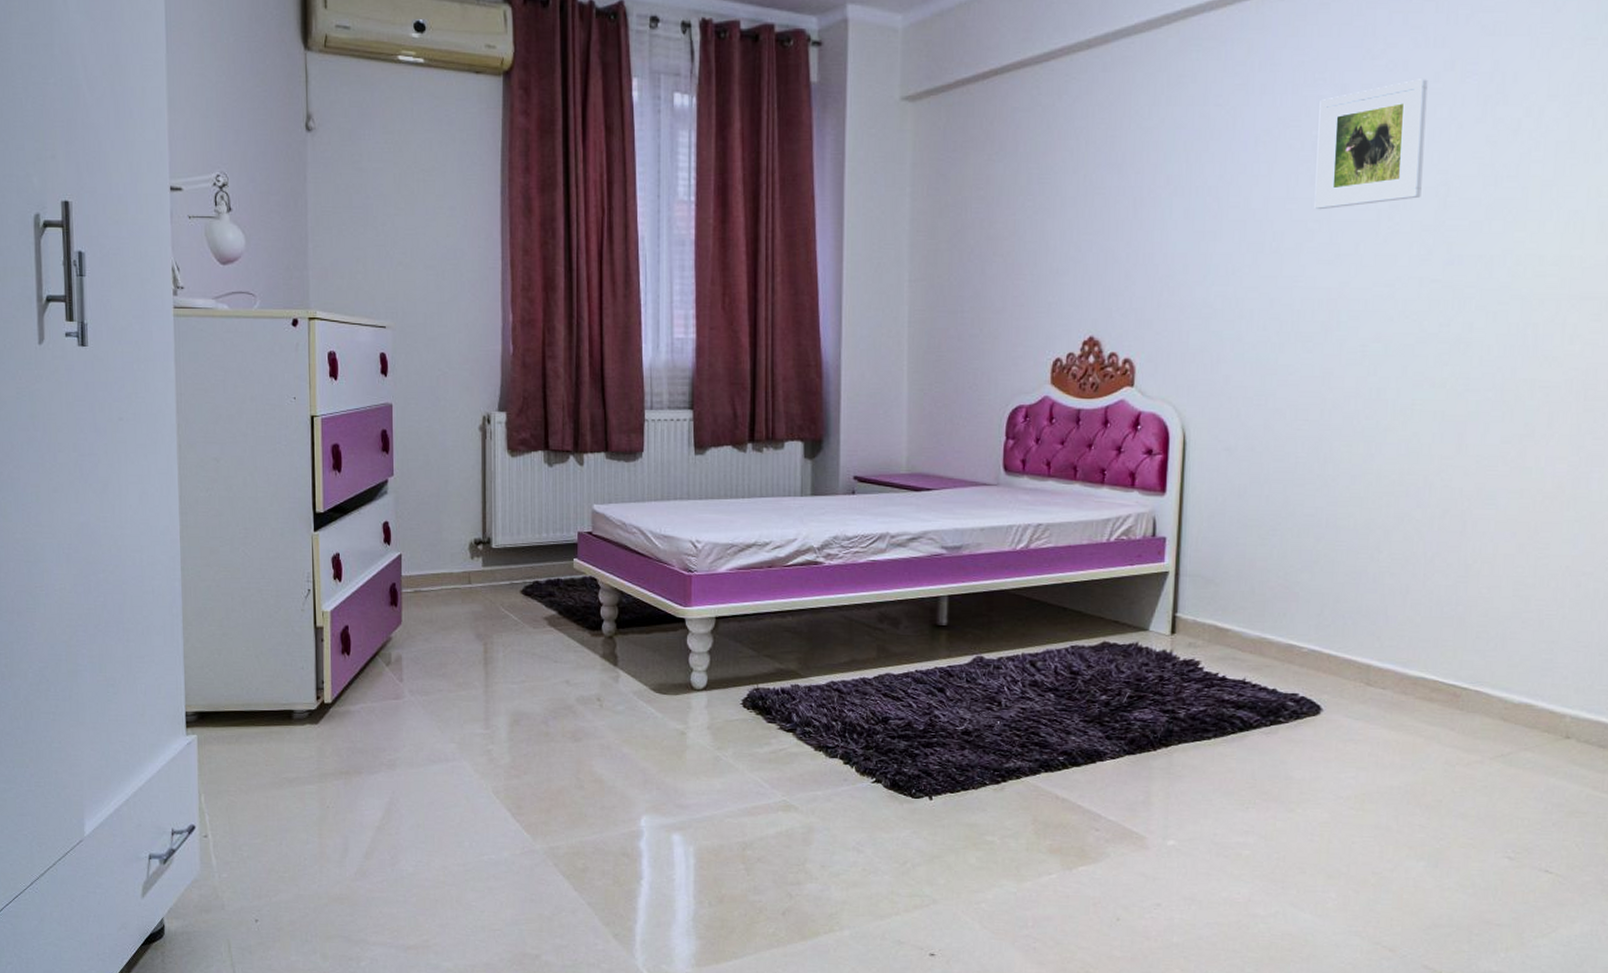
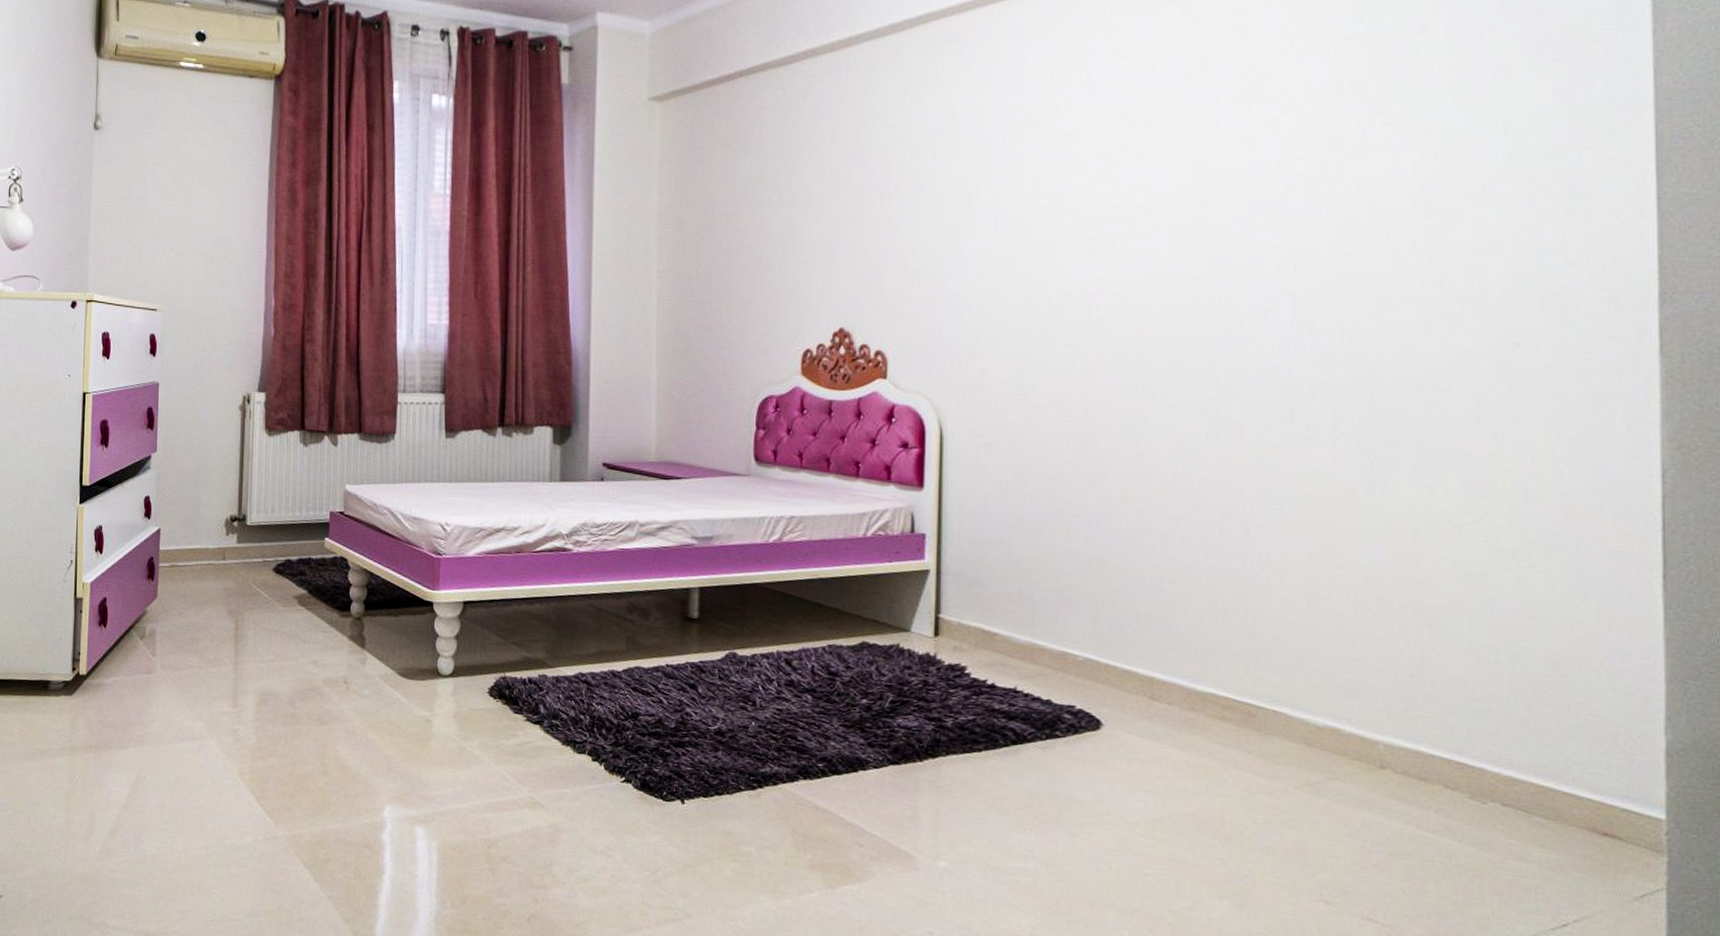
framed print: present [1314,79,1428,210] -> none [1067,78,1179,206]

